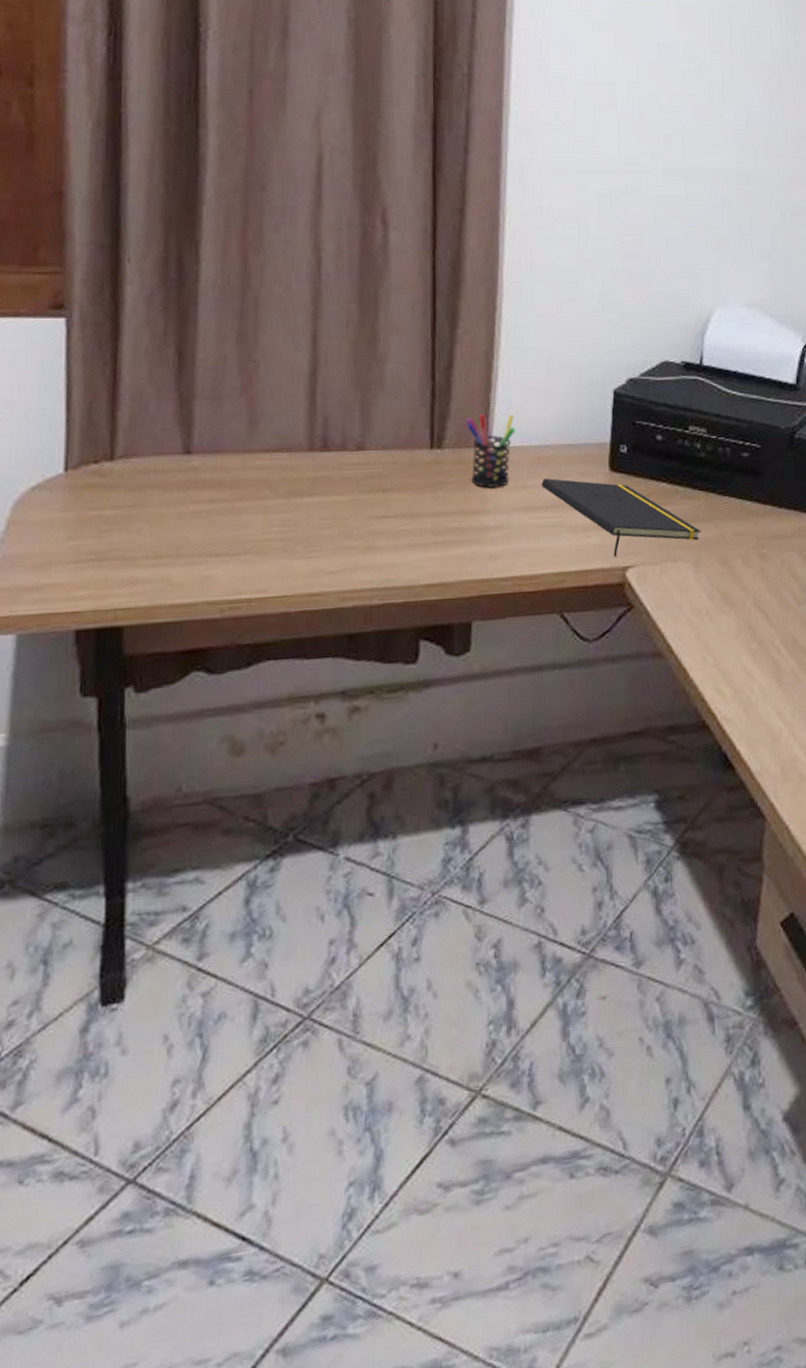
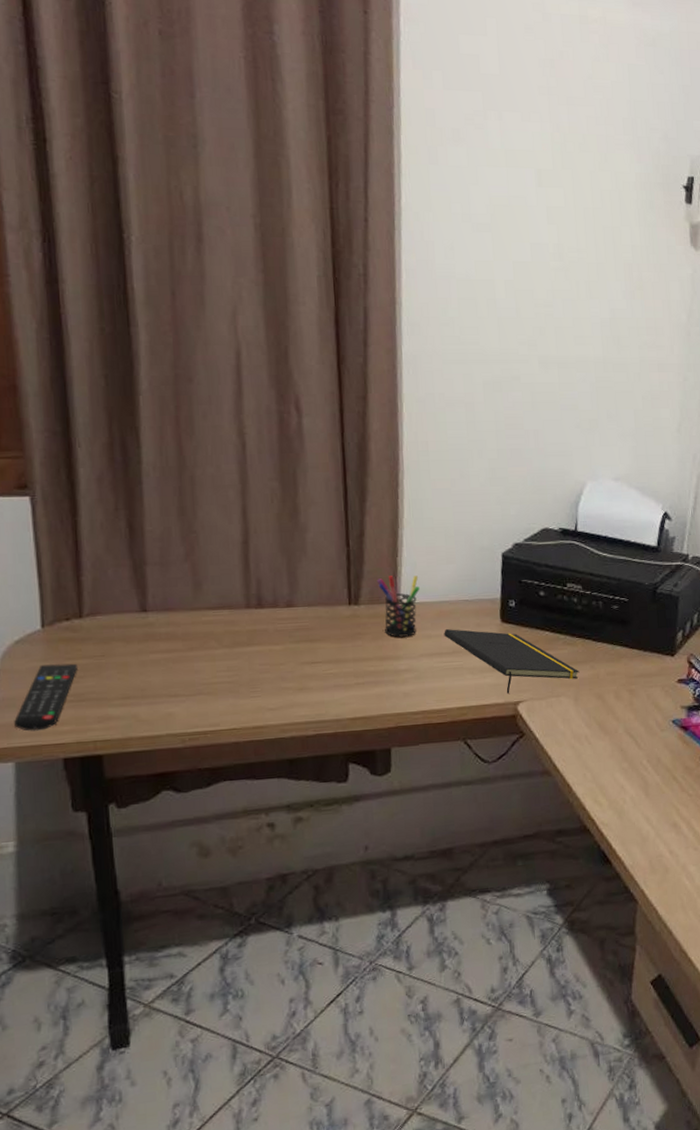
remote control: none [20,514,102,597] -> present [14,663,77,731]

